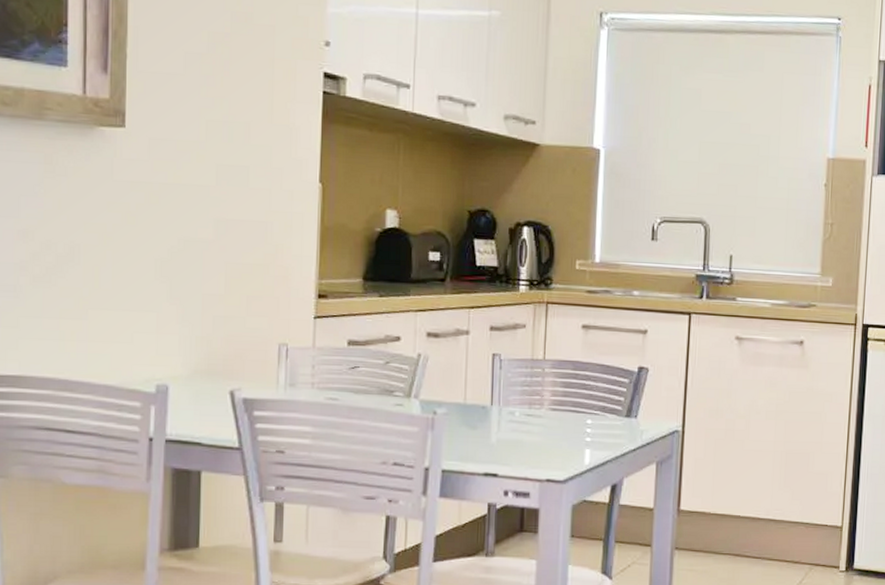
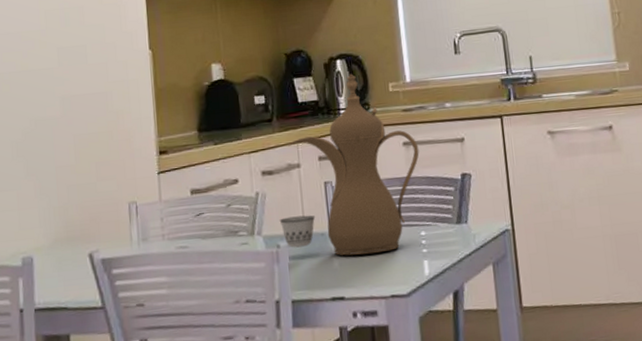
teapot: none [439,243,598,435] -> present [279,74,419,256]

